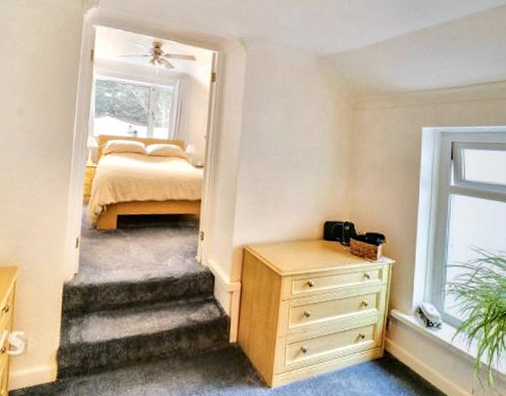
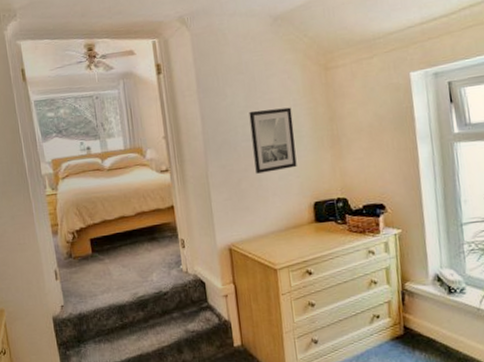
wall art: none [280,130,320,188] -> present [249,107,297,174]

